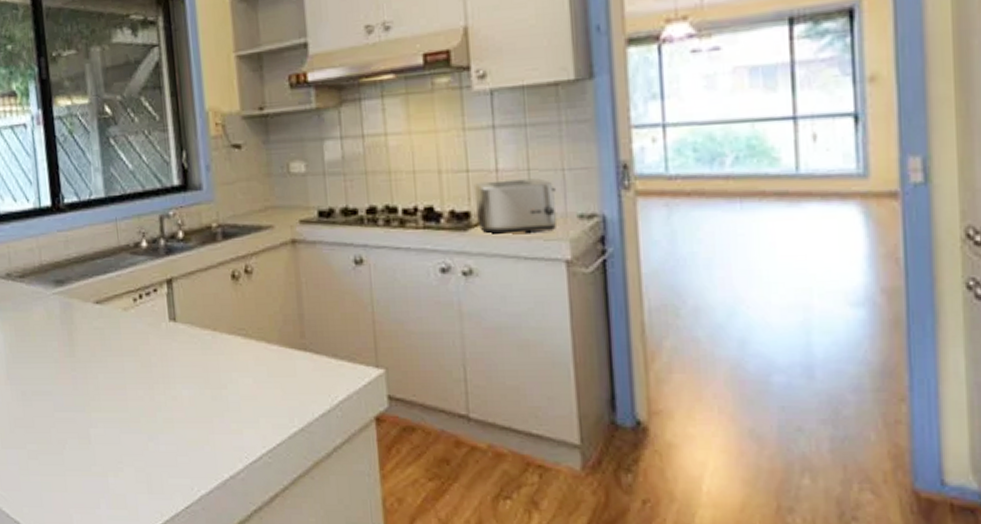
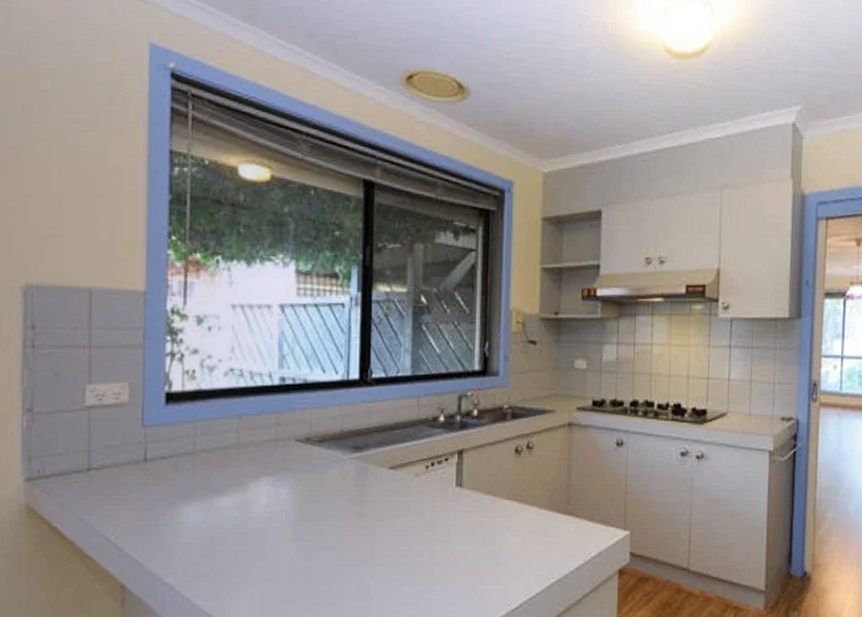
toaster: present [473,178,558,234] -> none [711,387,768,429]

